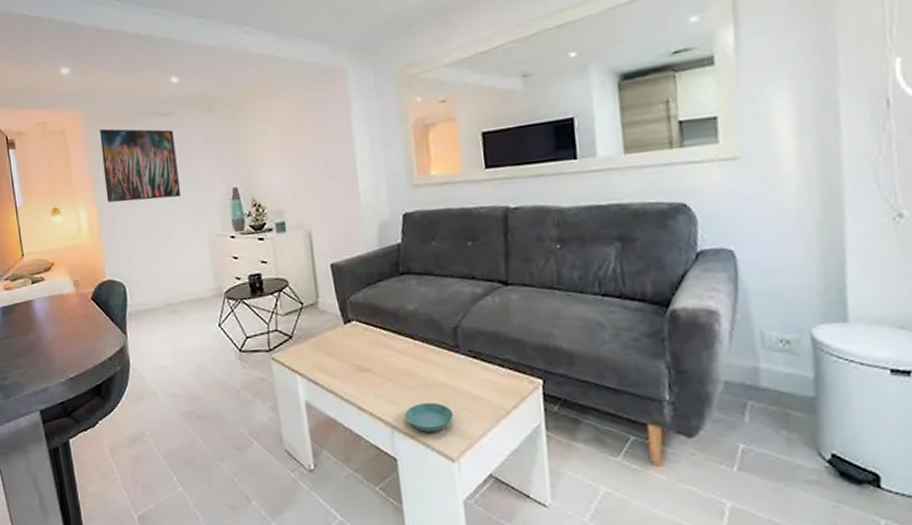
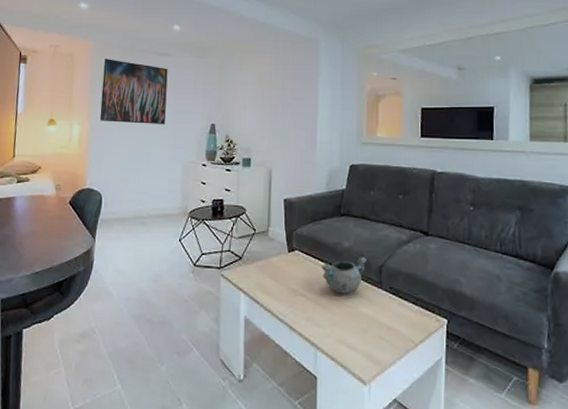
decorative bowl: none [385,319,438,364] -> present [321,257,367,294]
saucer: present [404,402,454,432] -> none [328,329,370,356]

